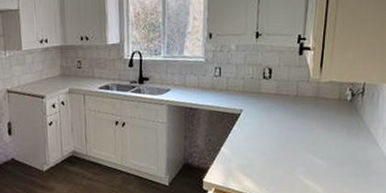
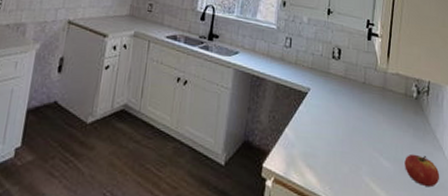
apple: none [338,150,373,176] -> present [405,153,440,188]

